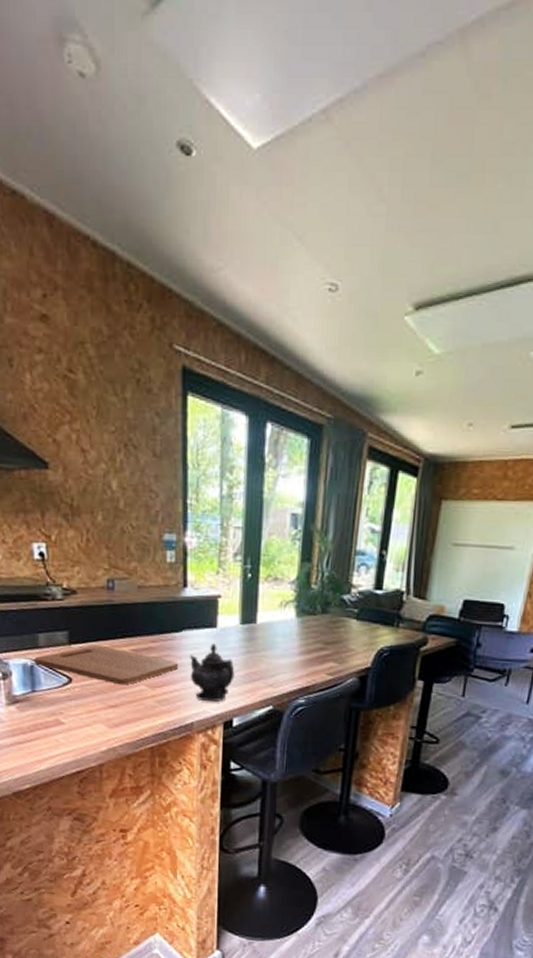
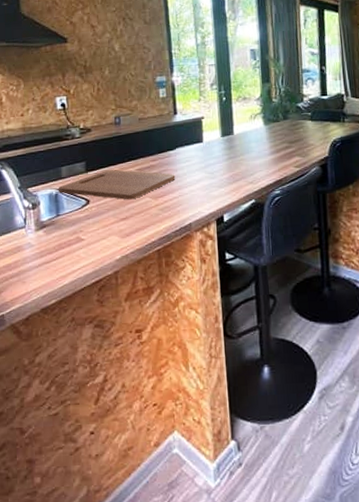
teapot: present [190,643,235,703] -> none [184,155,221,204]

